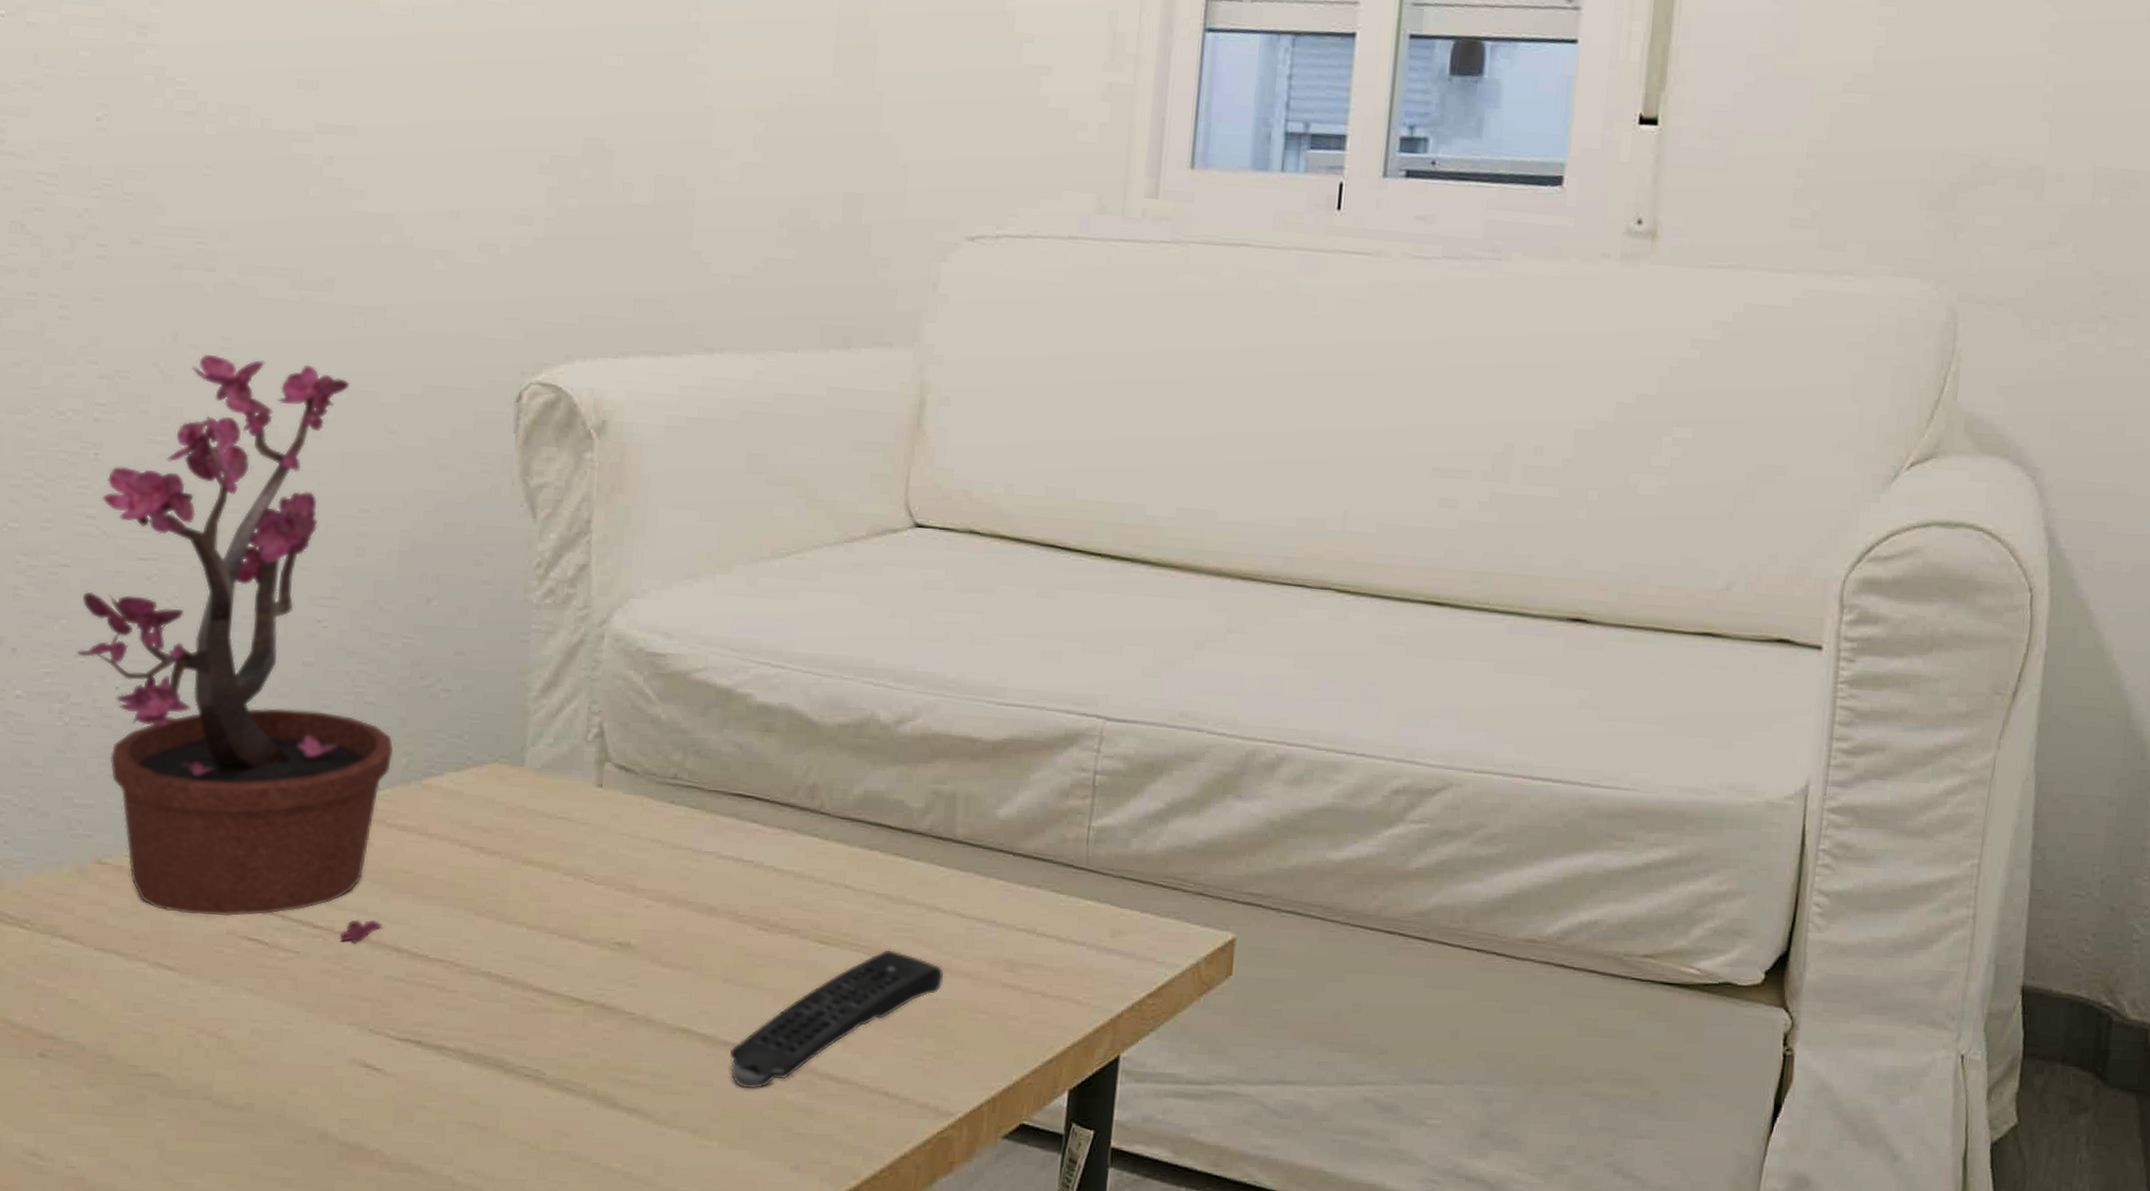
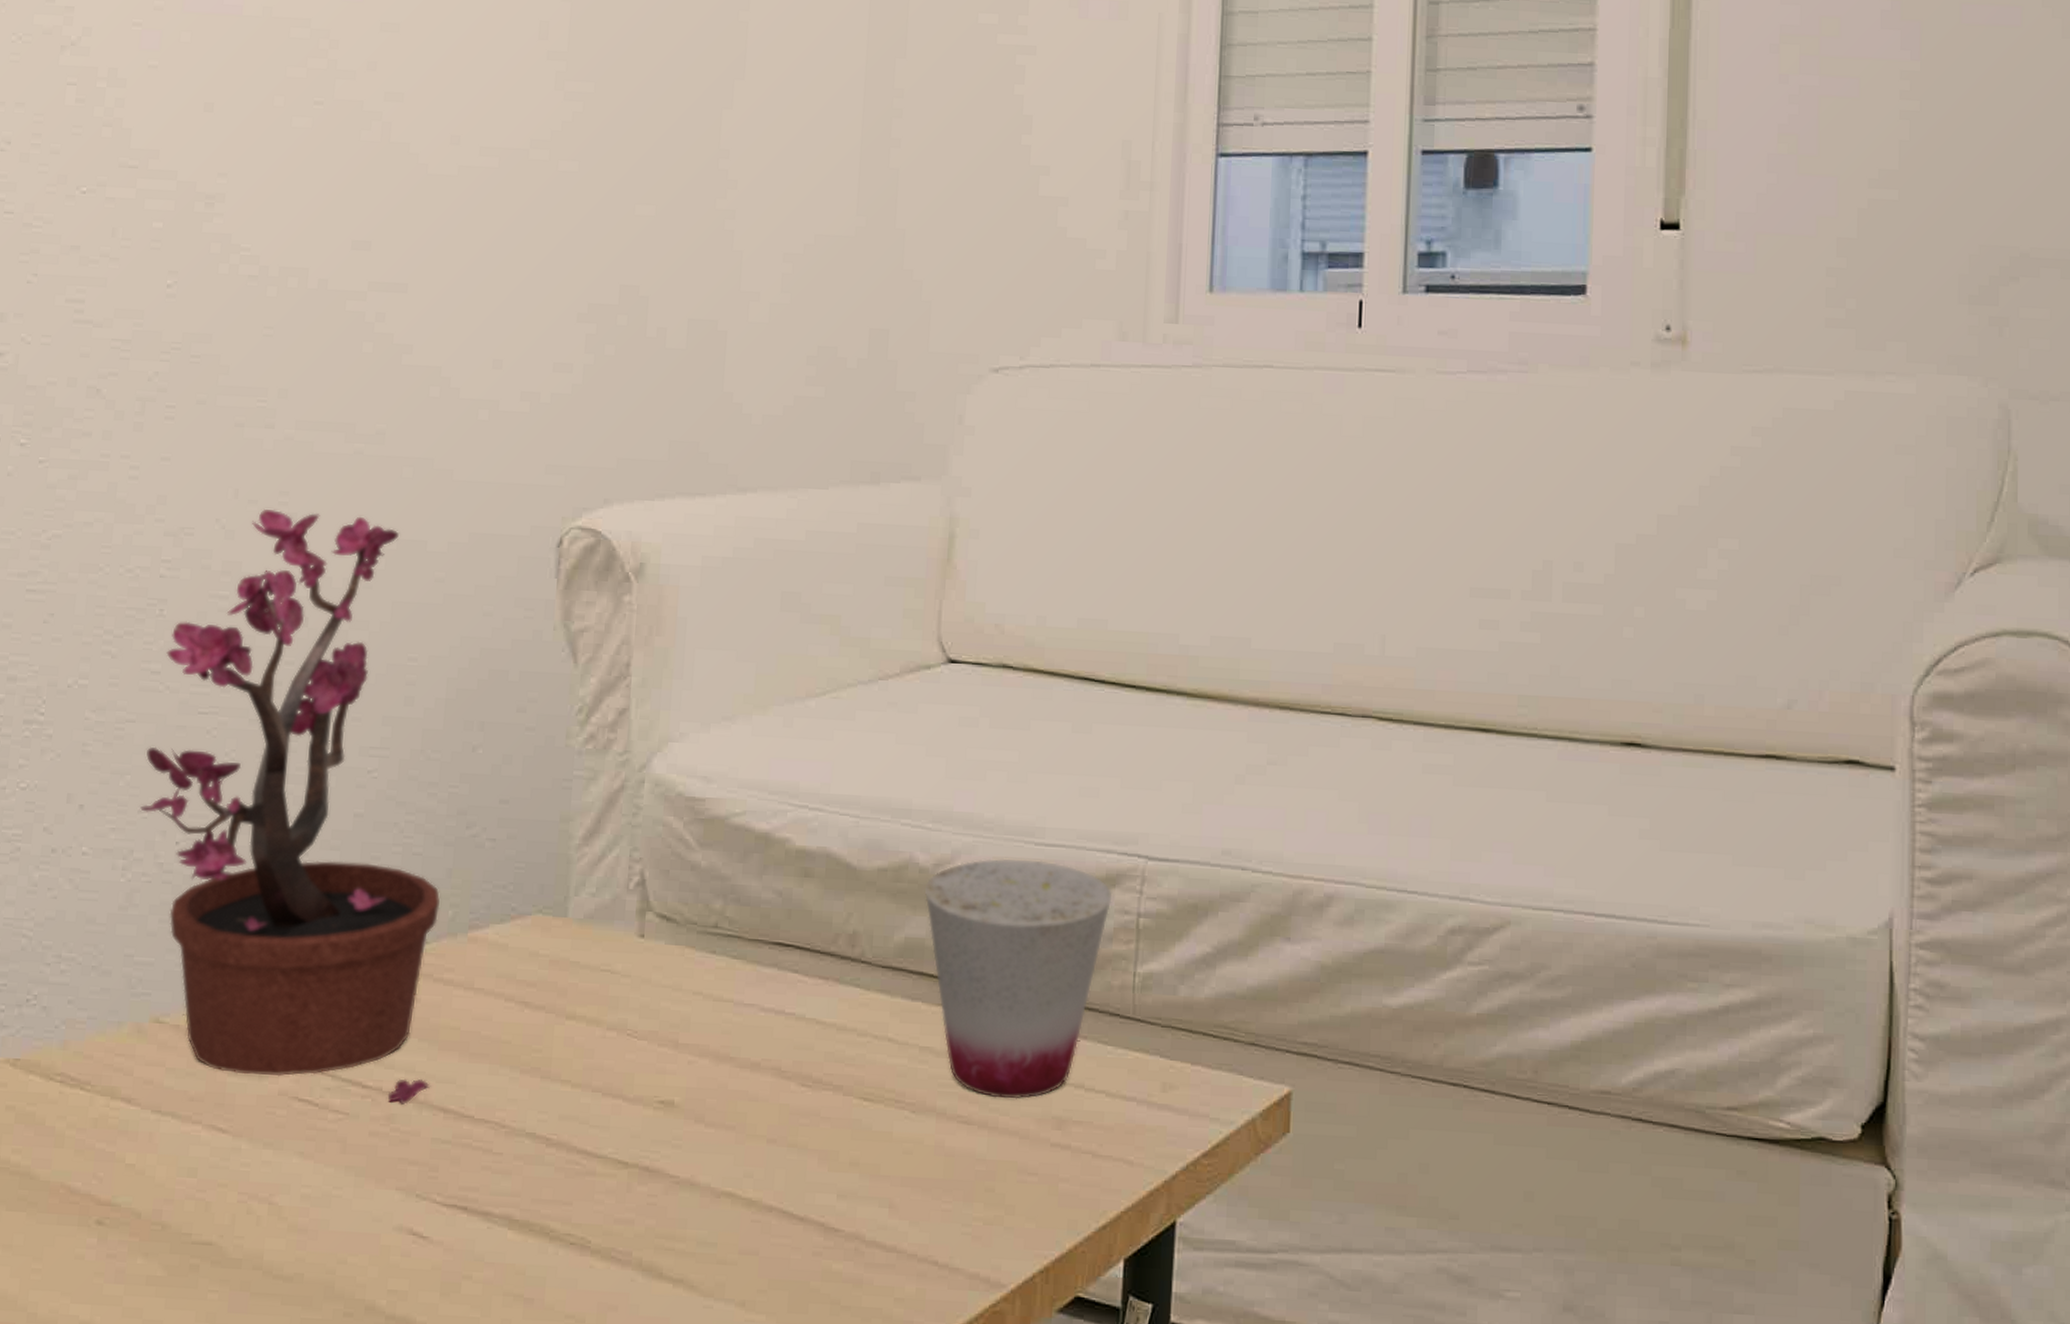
remote control: present [730,949,944,1088] -> none [776,1107,991,1257]
cup: none [885,716,1071,943] -> present [924,858,1113,1099]

